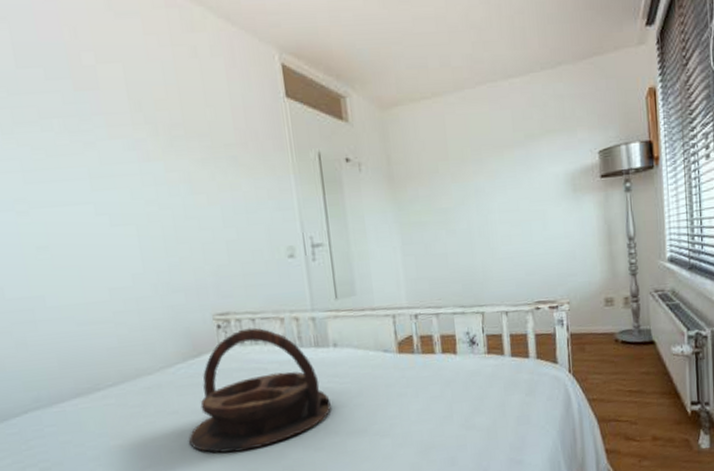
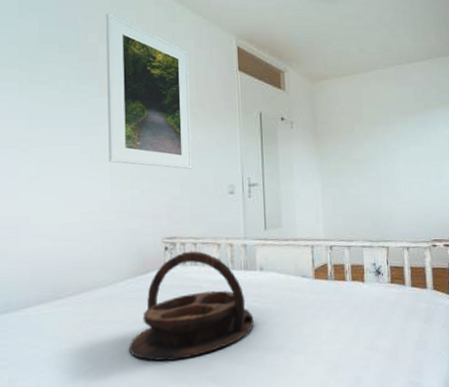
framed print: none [99,21,240,229] -> present [105,13,193,169]

